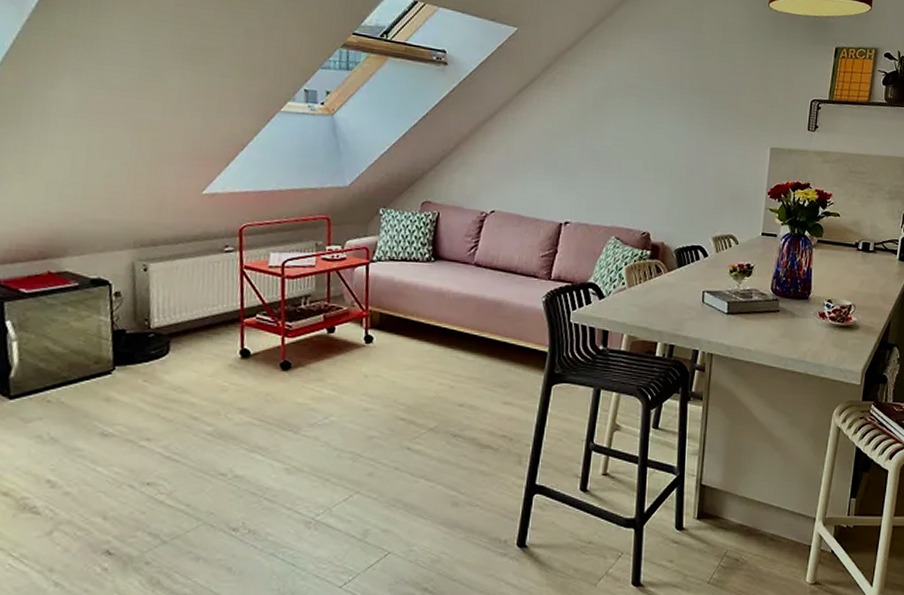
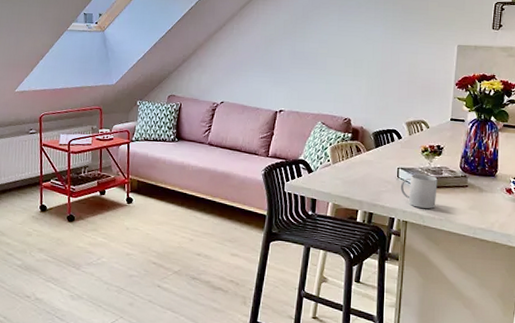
mug: none [705,298,747,338] -> present [400,174,438,209]

